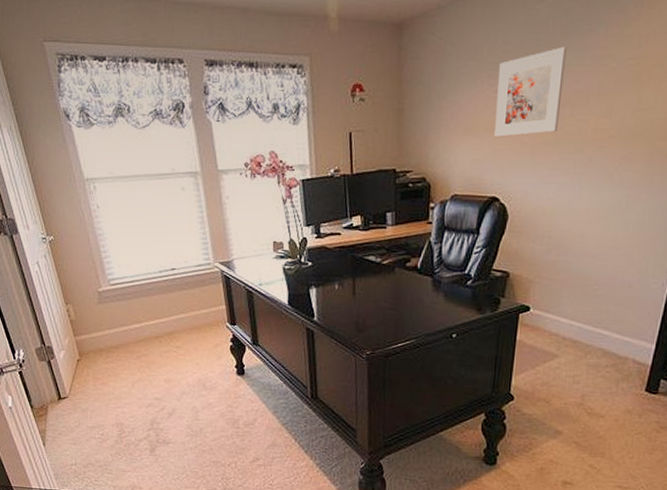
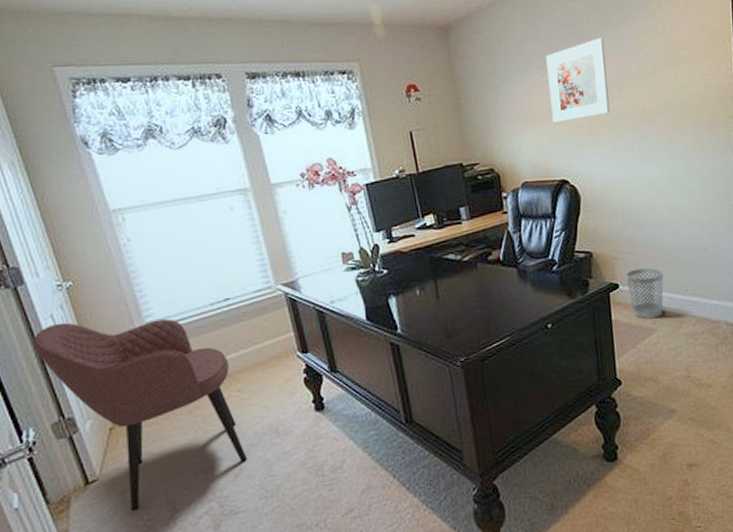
armchair: none [23,269,179,425] -> present [32,319,247,511]
wastebasket: none [538,295,578,345] -> present [626,268,664,319]

